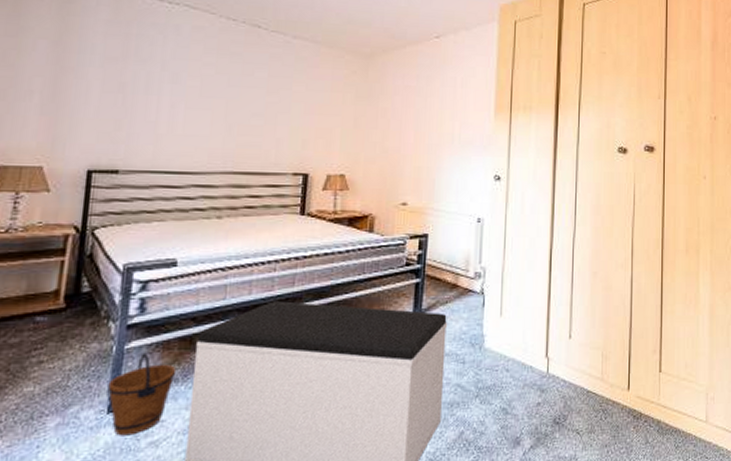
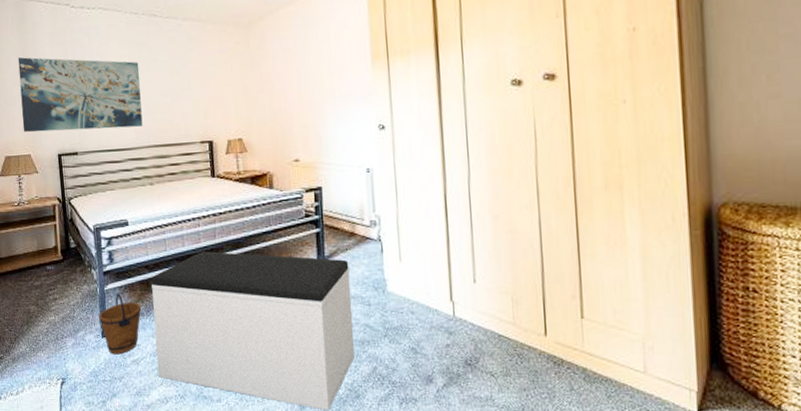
wall art: none [37,43,228,149] -> present [18,57,143,132]

